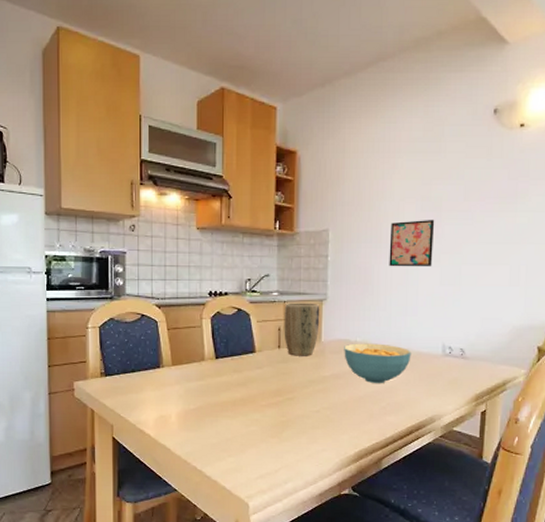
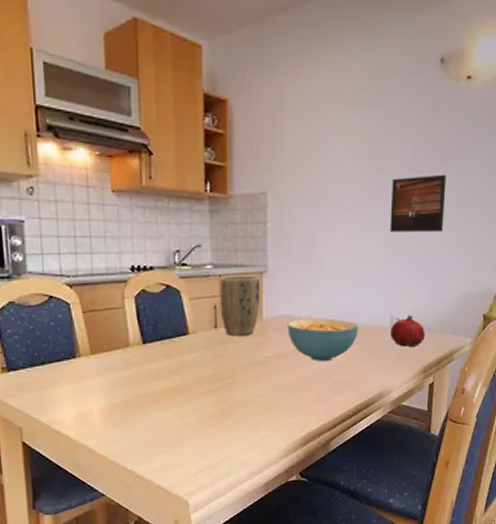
wall art: present [389,219,435,267] -> none [333,180,381,234]
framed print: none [443,214,500,267] -> present [390,174,447,232]
fruit: none [443,343,478,374] -> present [391,314,426,347]

